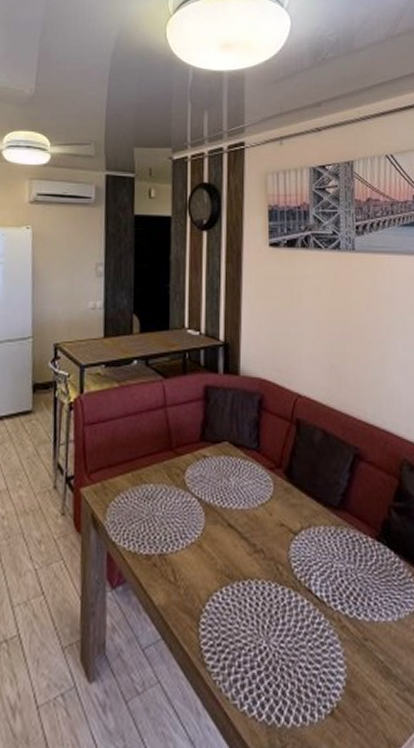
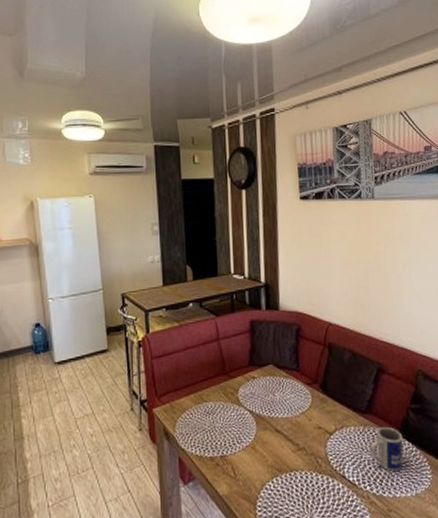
mug: none [343,528,384,589] -> present [370,426,404,472]

